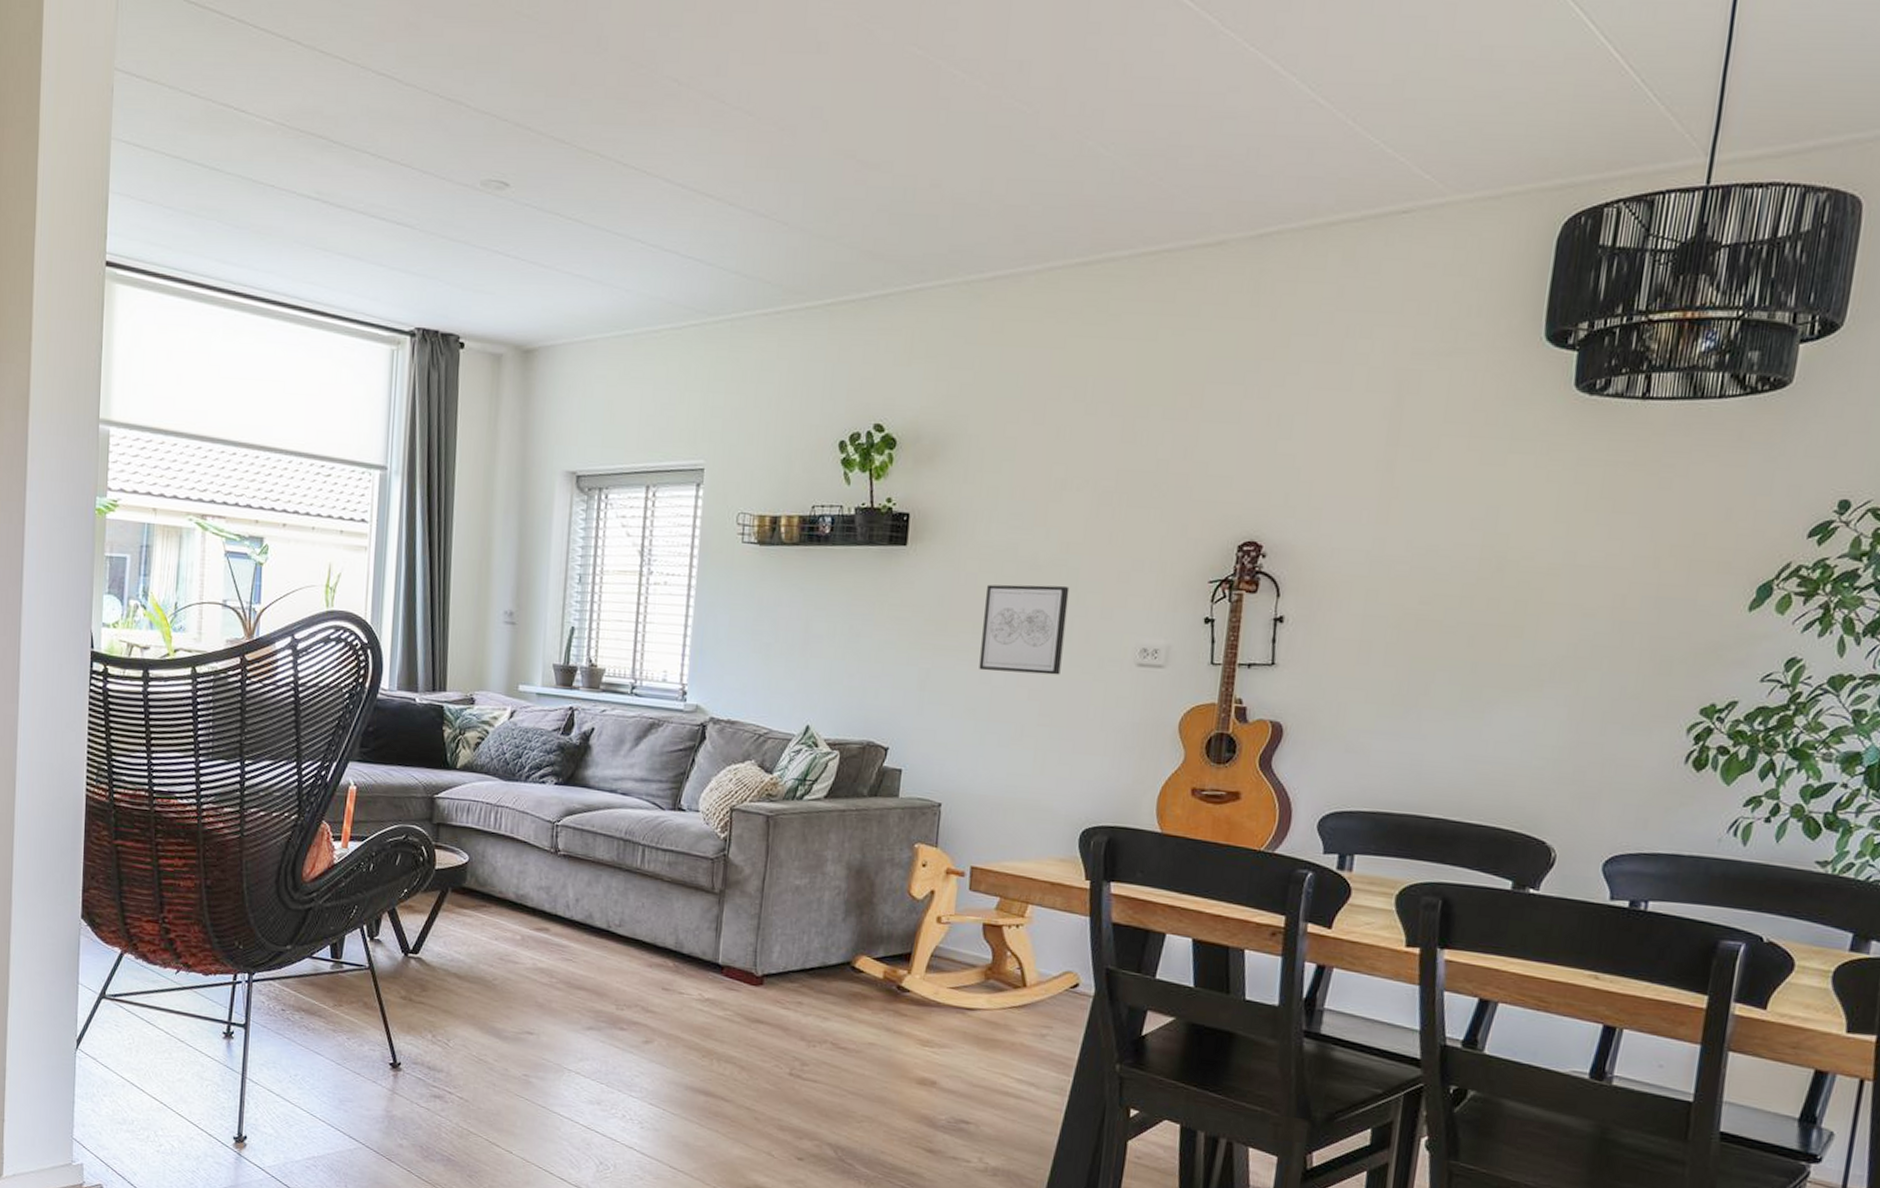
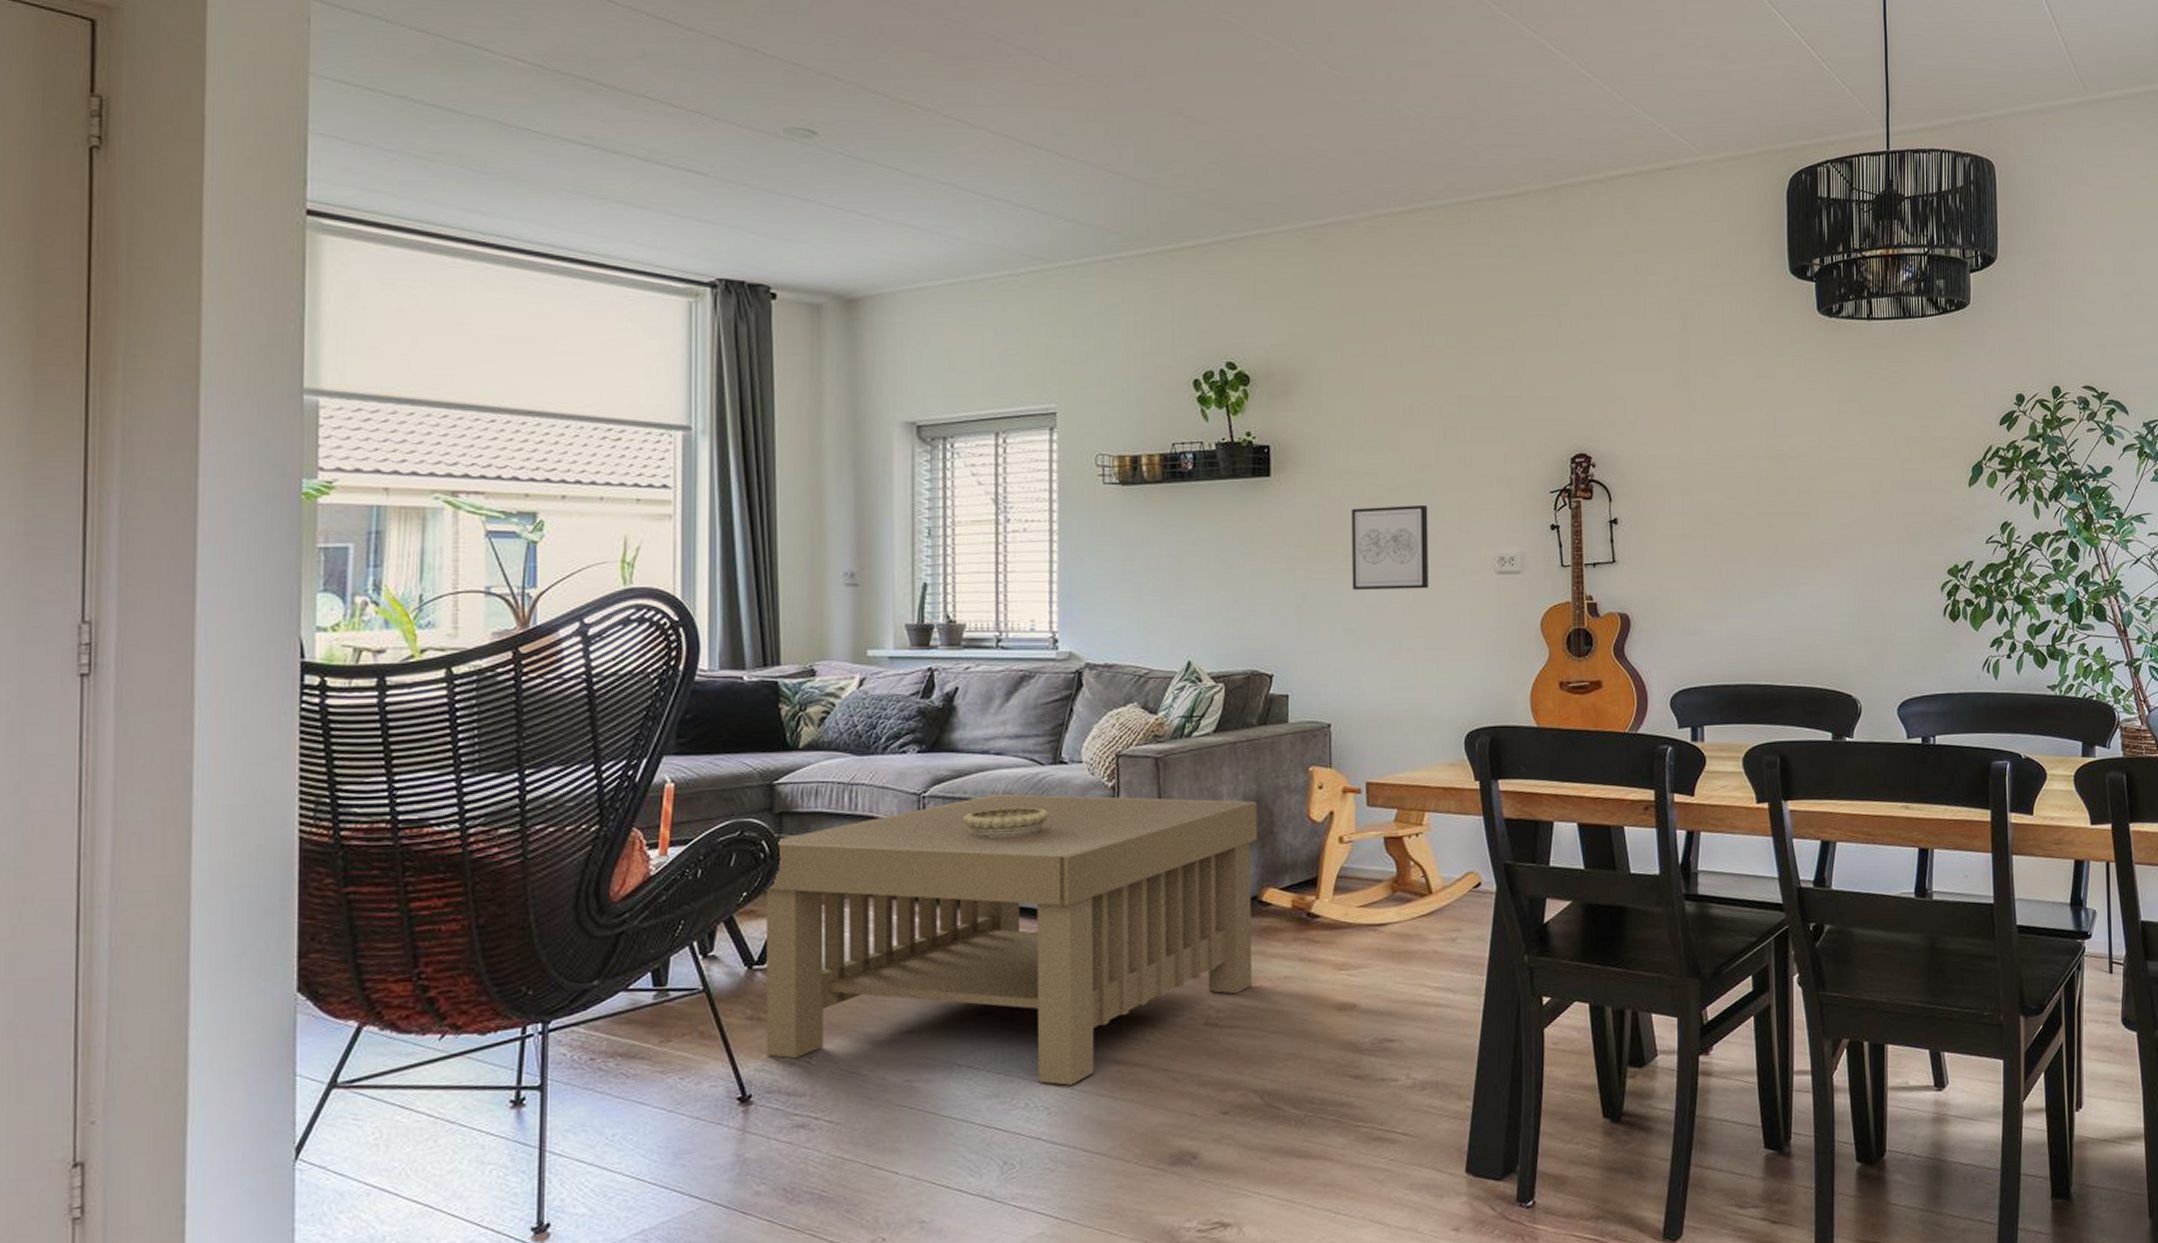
coffee table: none [414,830,860,1107] -> present [765,793,1257,1086]
decorative bowl: none [588,843,665,874] -> present [962,806,1048,839]

